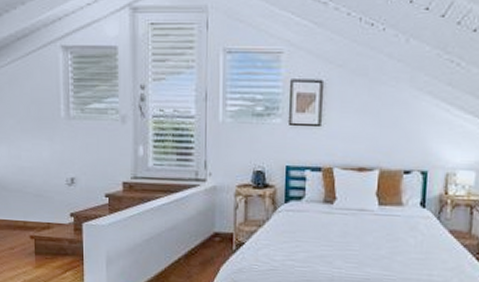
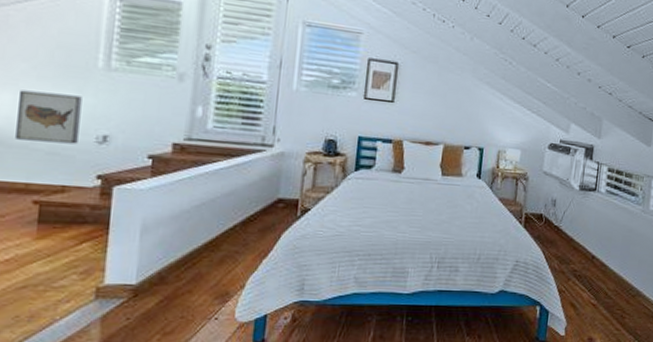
wall art: none [12,143,54,187] -> present [16,90,82,145]

